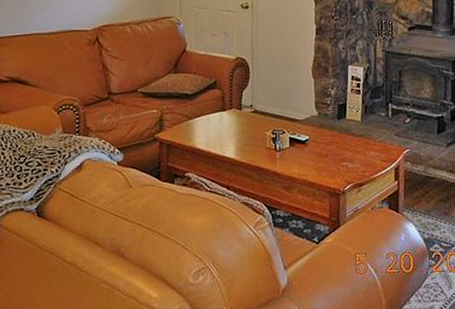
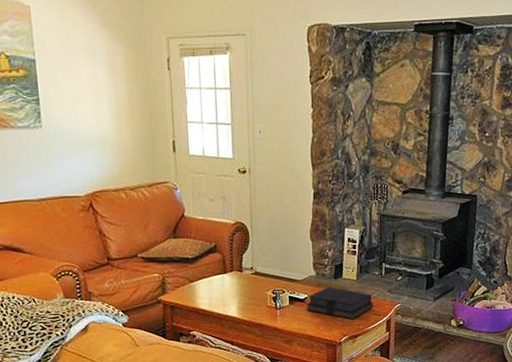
book: none [308,128,380,166] -> present [307,286,374,320]

